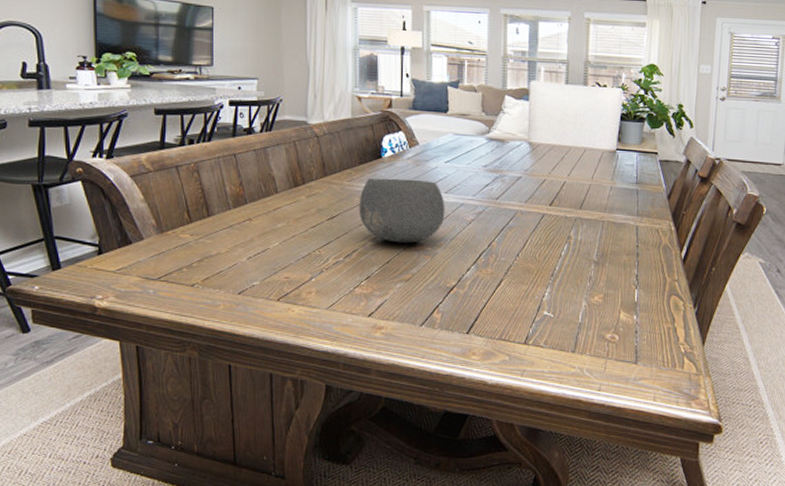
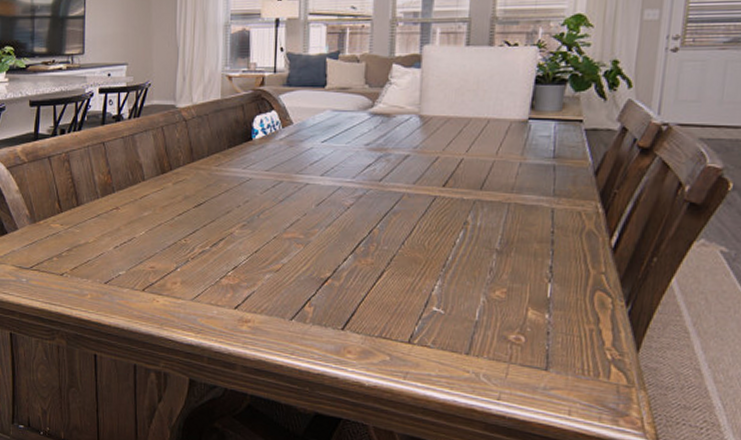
bowl: present [359,177,445,244] -> none [226,161,321,231]

